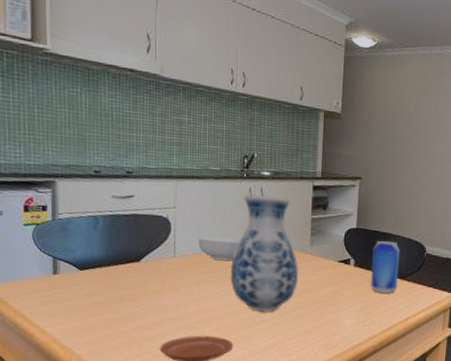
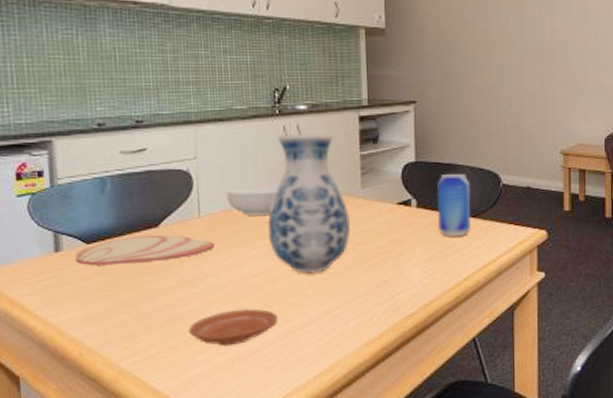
plate: none [70,267,185,290] -> present [75,234,215,266]

